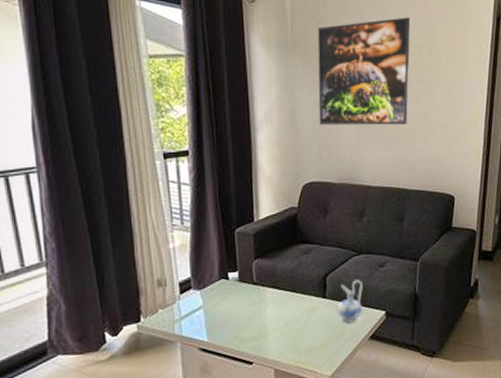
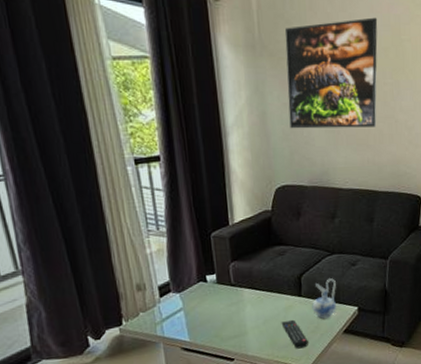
remote control: none [303,322,332,354] -> present [281,319,308,349]

